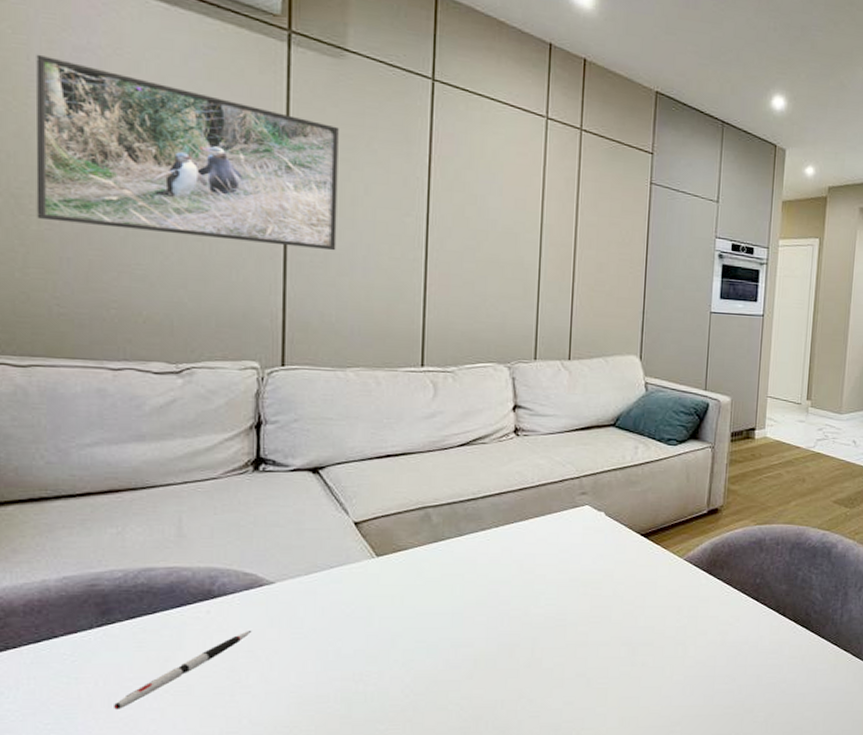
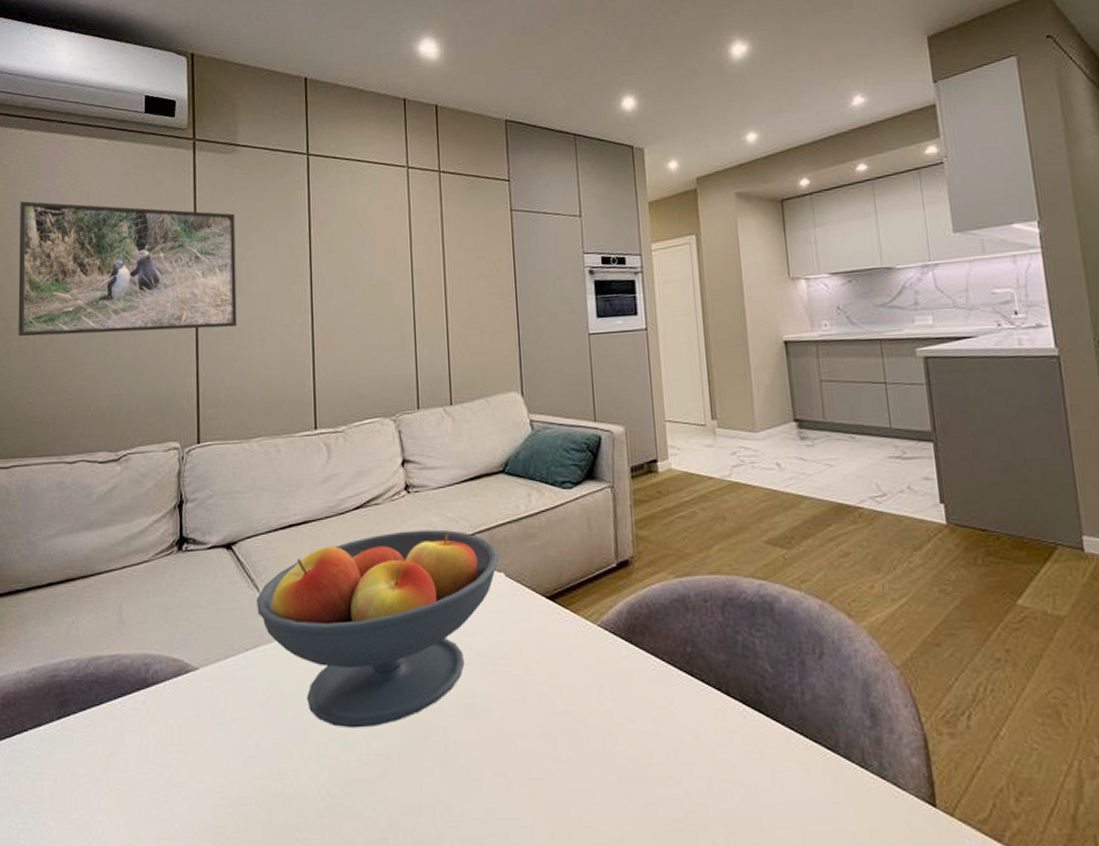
pen: present [114,631,252,710] -> none [69,722,181,809]
fruit bowl: none [345,469,601,638] -> present [257,529,499,728]

